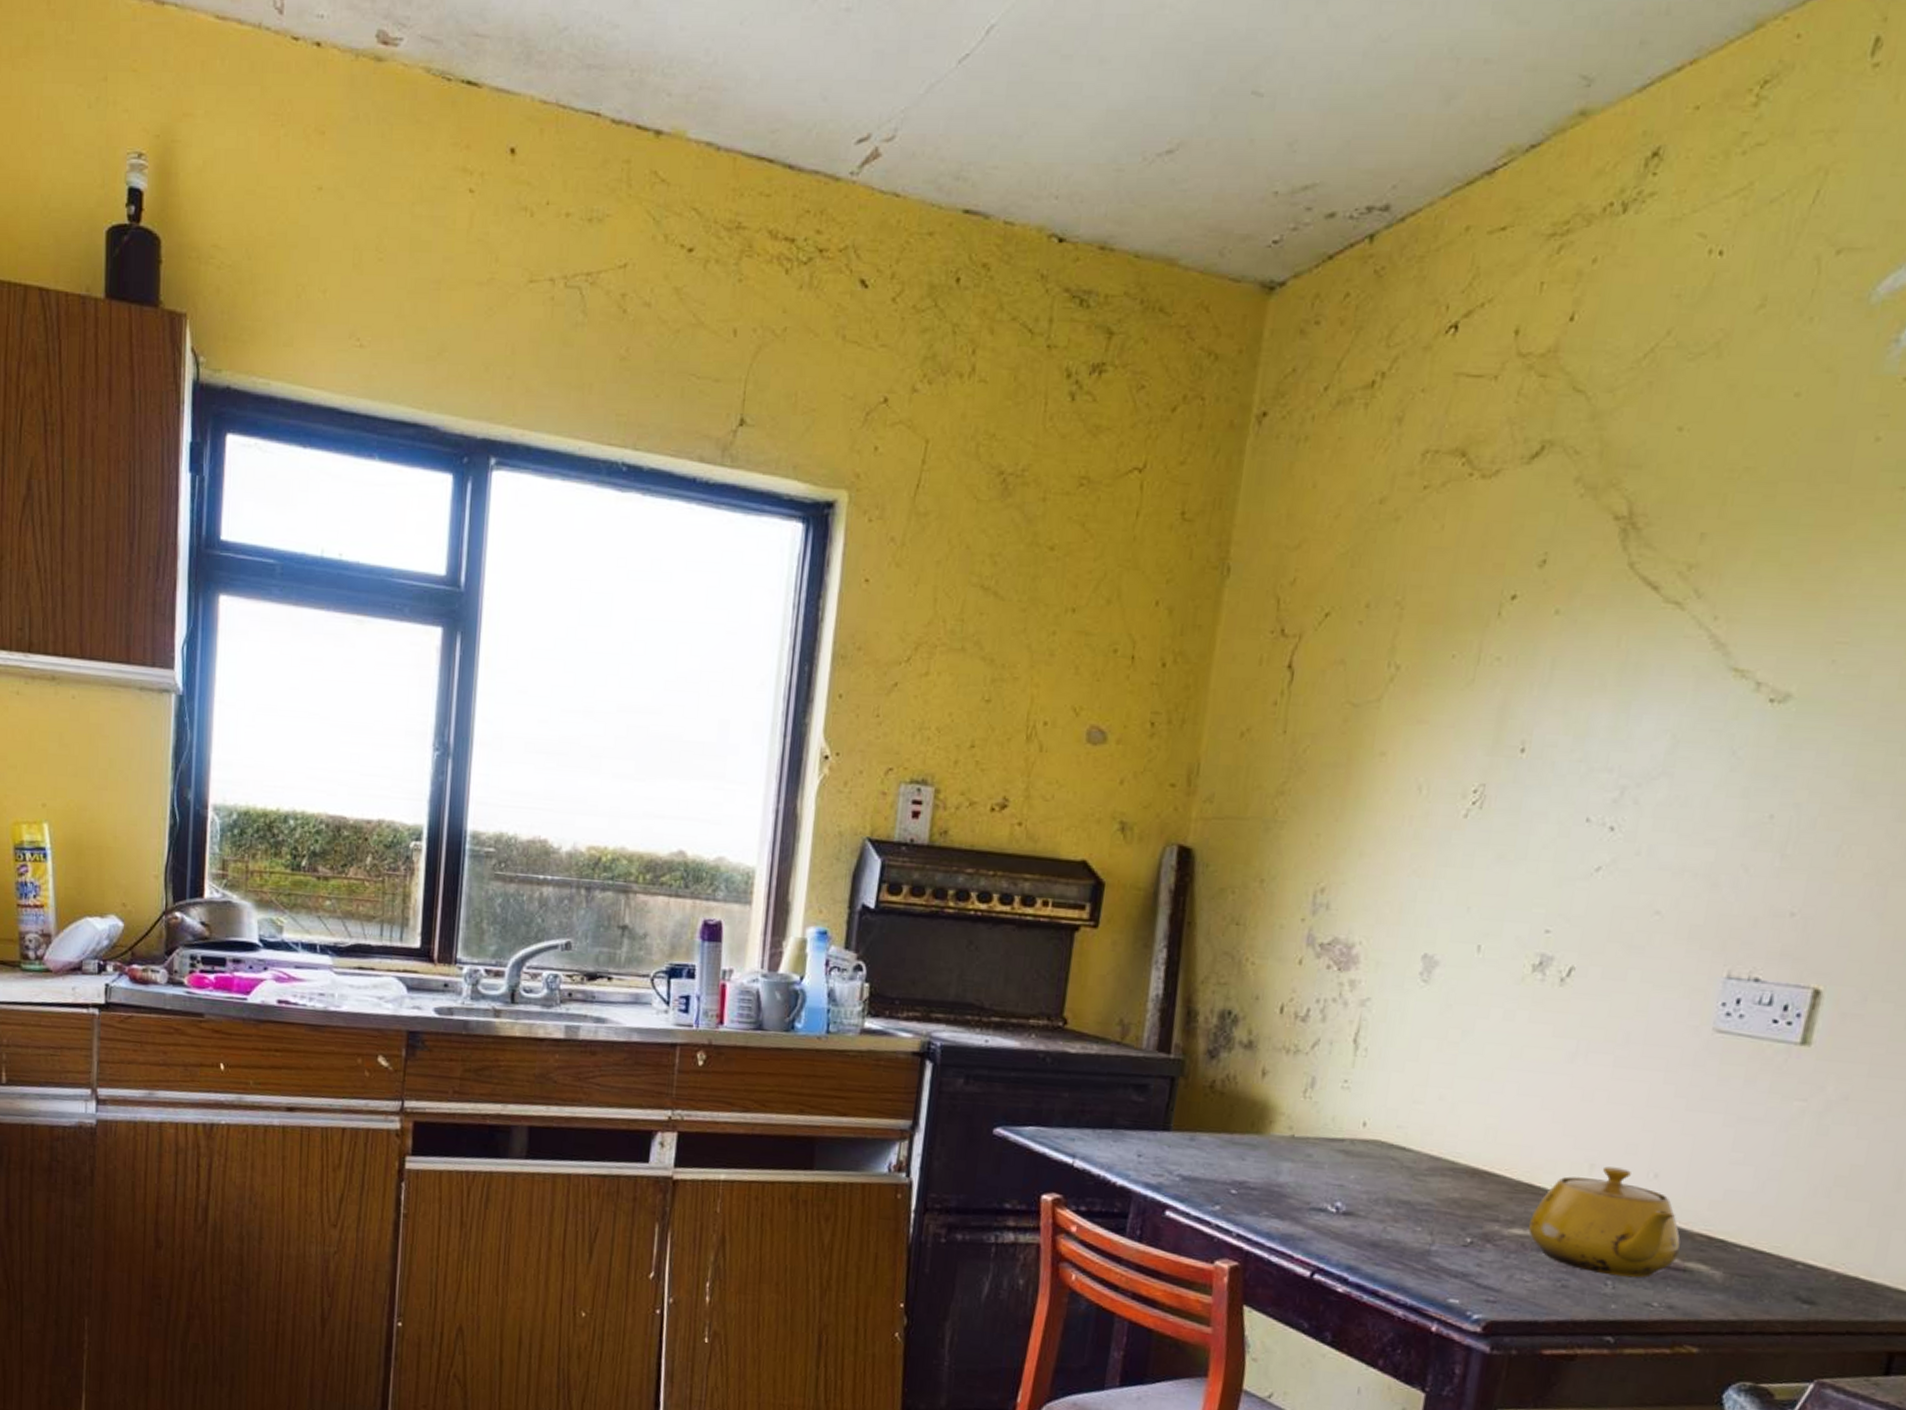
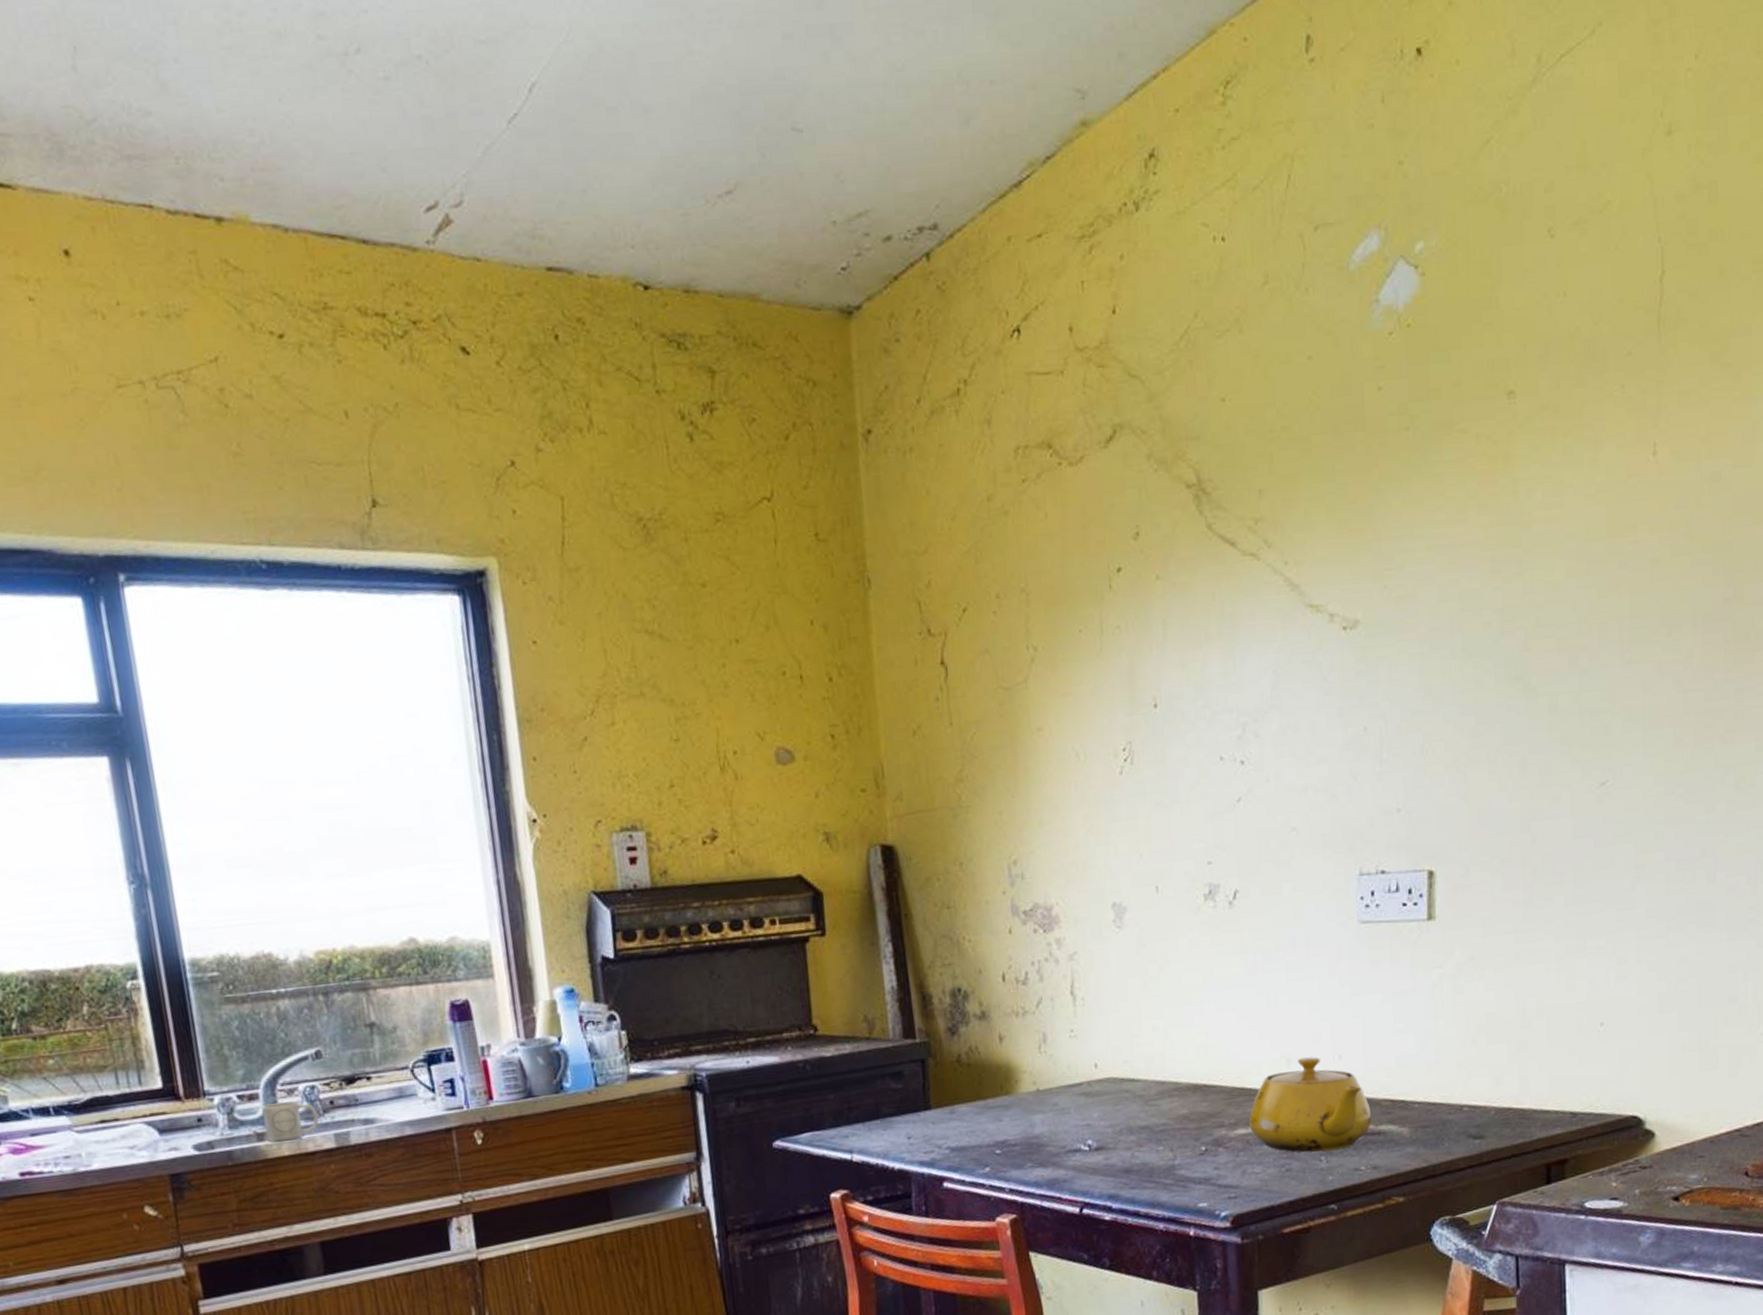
mug: none [503,983,554,1023] -> present [261,1101,319,1143]

